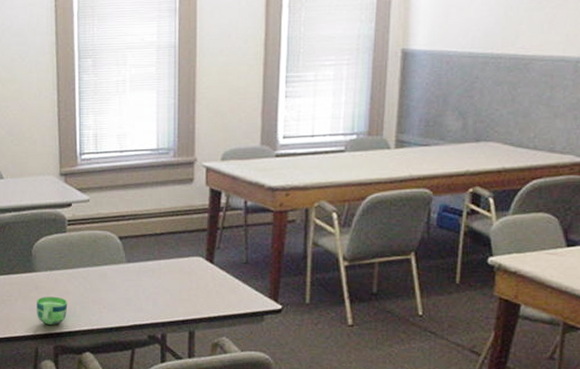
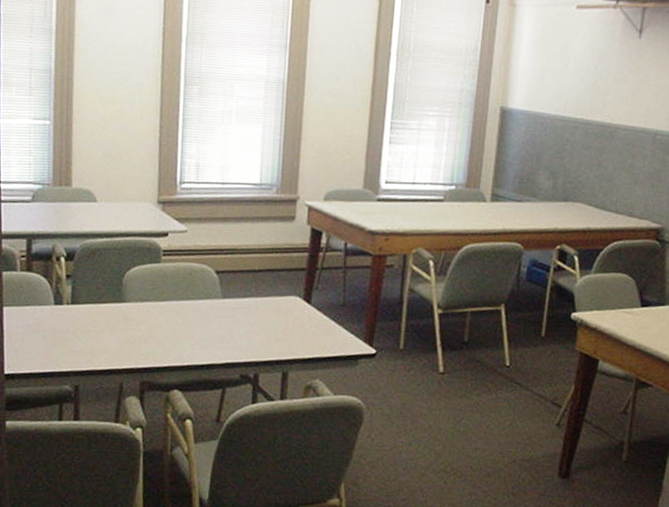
cup: present [37,296,68,325] -> none [124,328,158,359]

